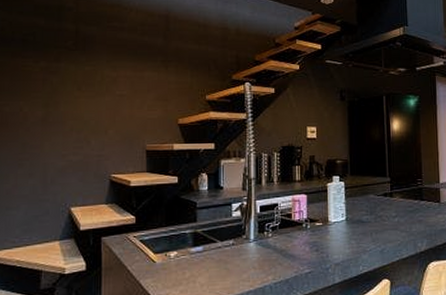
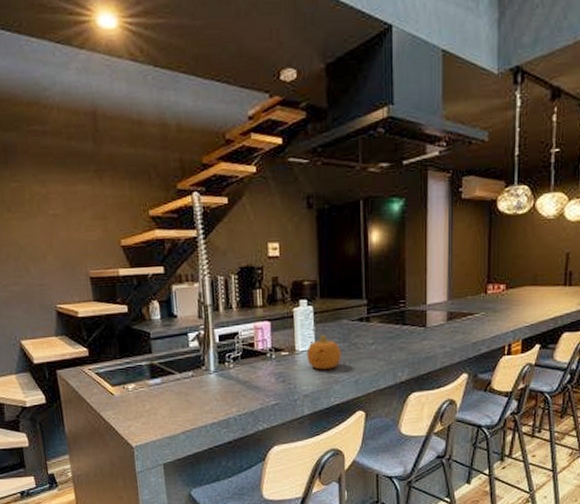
fruit: none [338,207,369,240] -> present [306,334,341,370]

